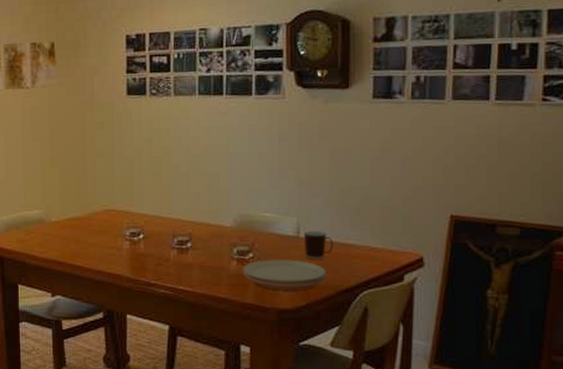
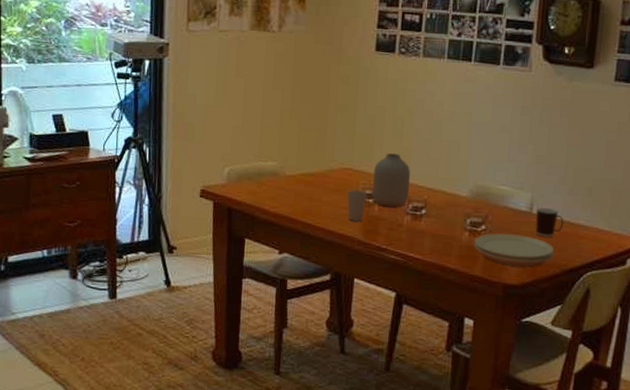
cup: none [112,229,131,261] -> present [347,189,367,222]
vase: none [135,192,173,243] -> present [372,153,411,208]

